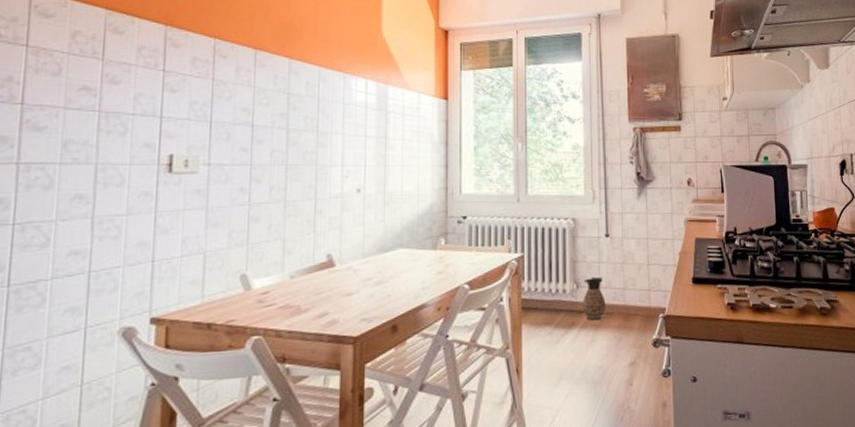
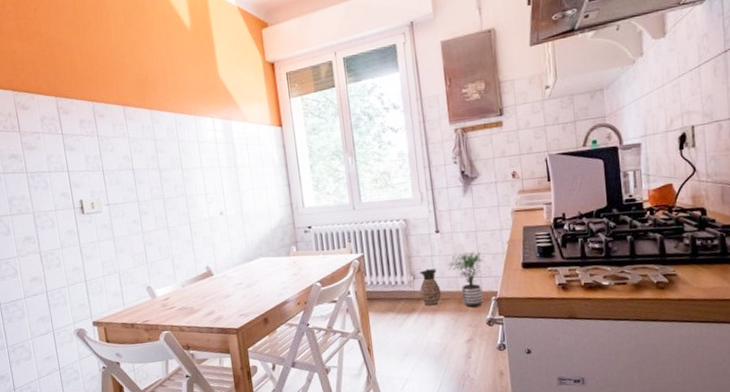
potted plant: none [616,260,656,325] -> present [448,251,486,308]

